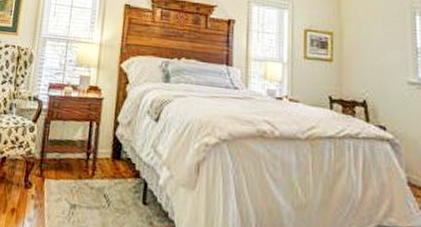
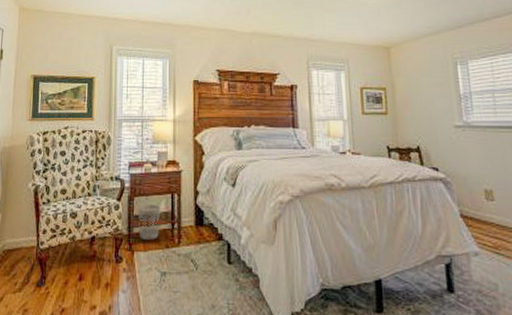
wastebasket: none [52,129,78,169] -> present [138,205,161,241]

